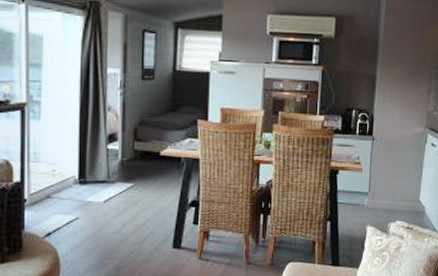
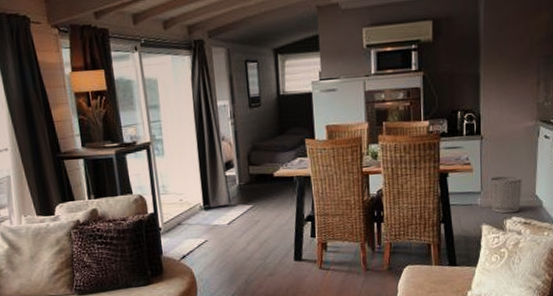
waste bin: none [377,179,408,217] -> present [491,176,522,214]

